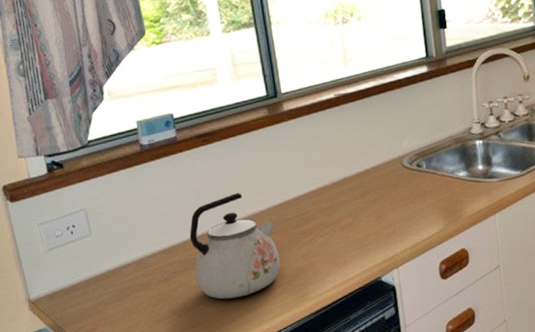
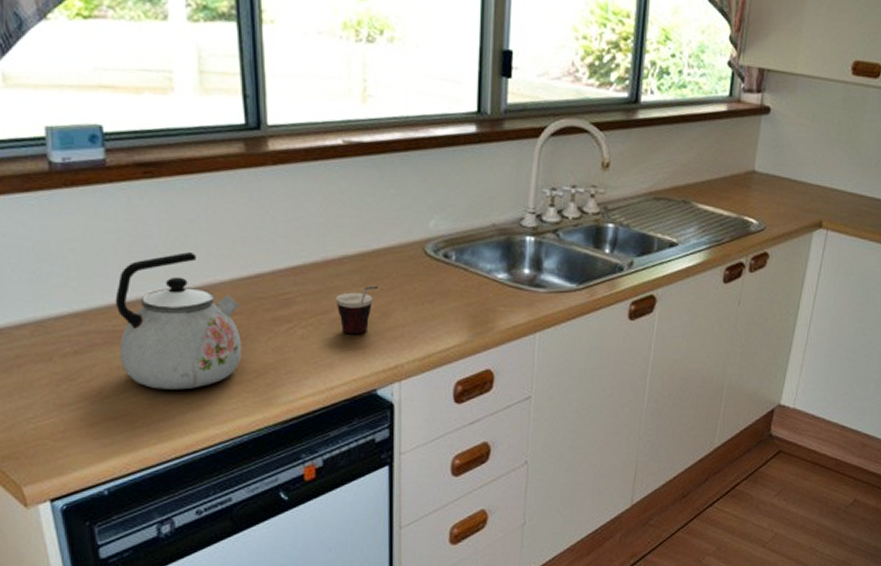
cup: none [342,196,373,237] -> present [335,285,379,335]

